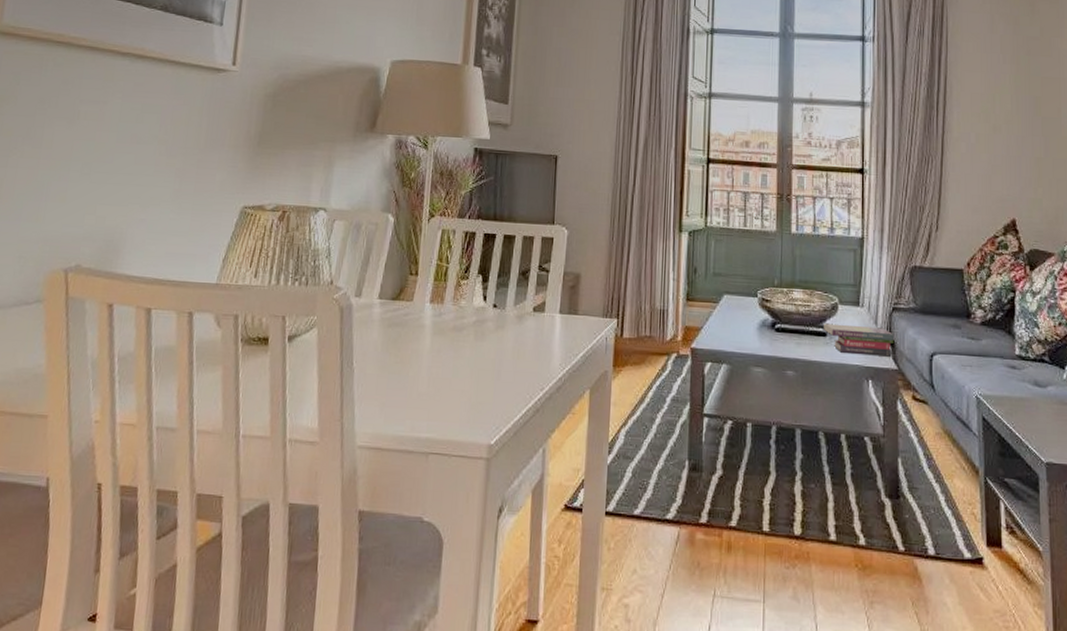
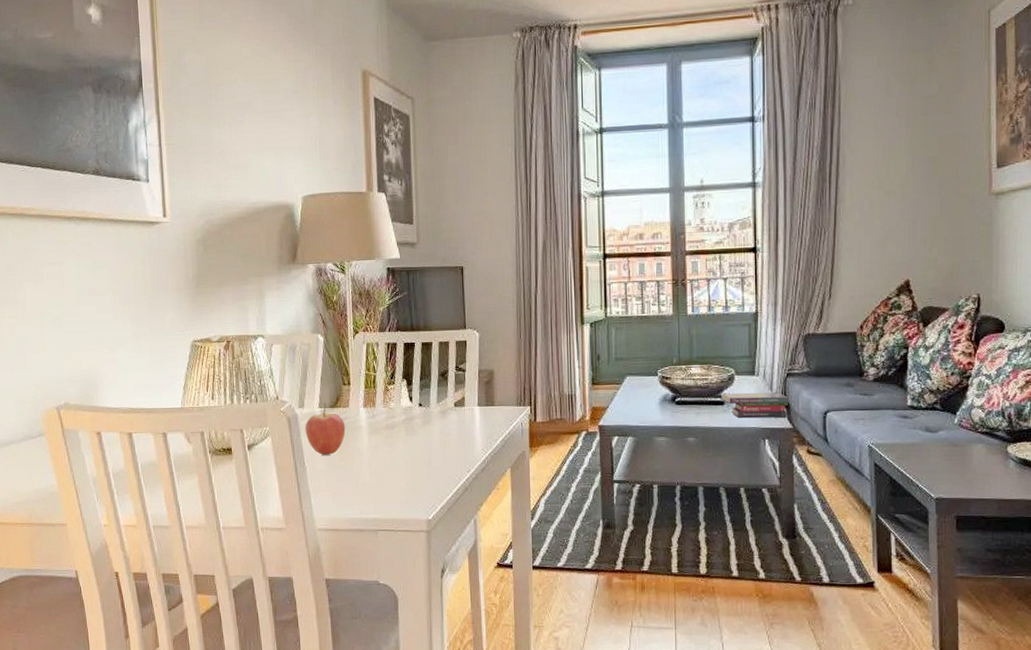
fruit: none [358,294,407,356] -> present [305,404,346,455]

